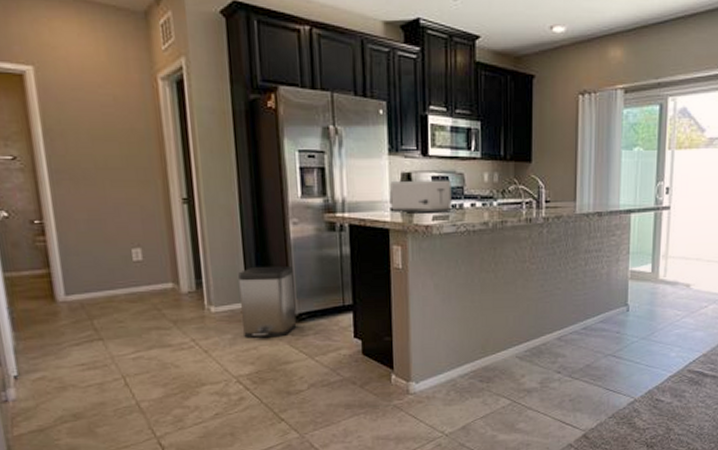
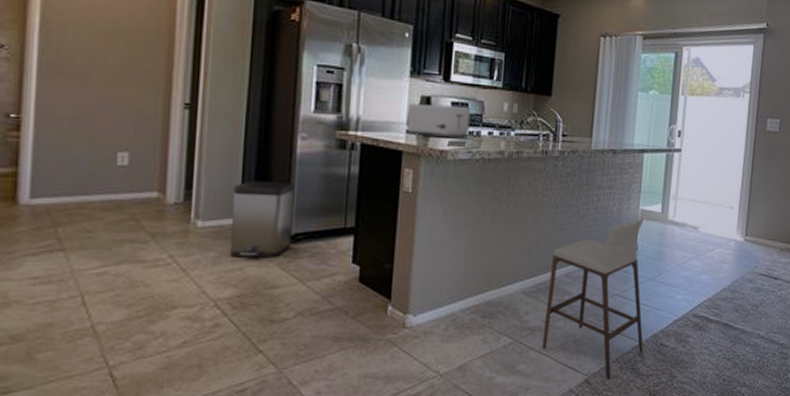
bar stool: none [539,278,639,434] -> present [542,217,645,380]

